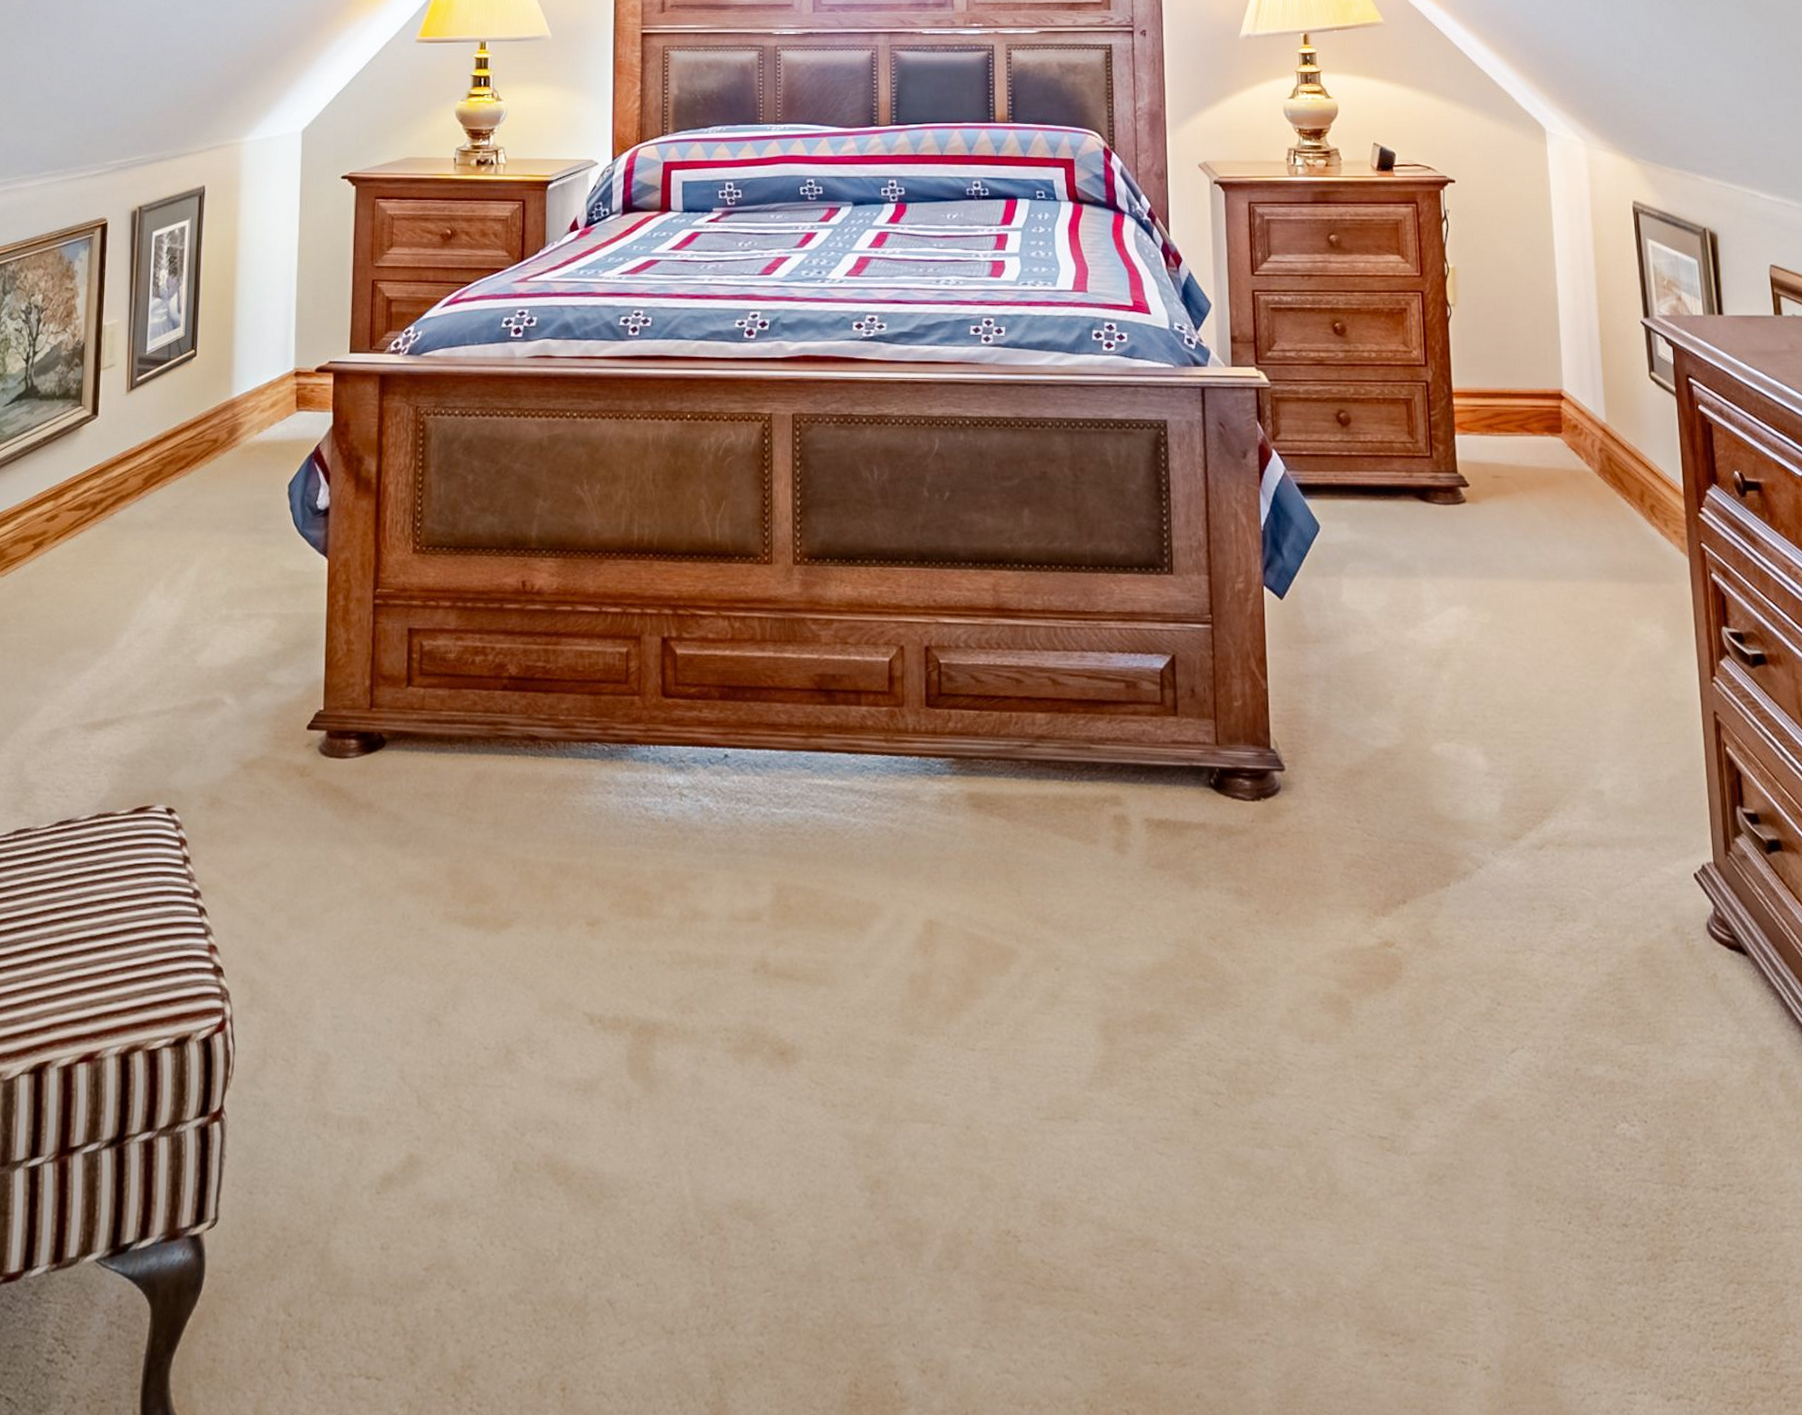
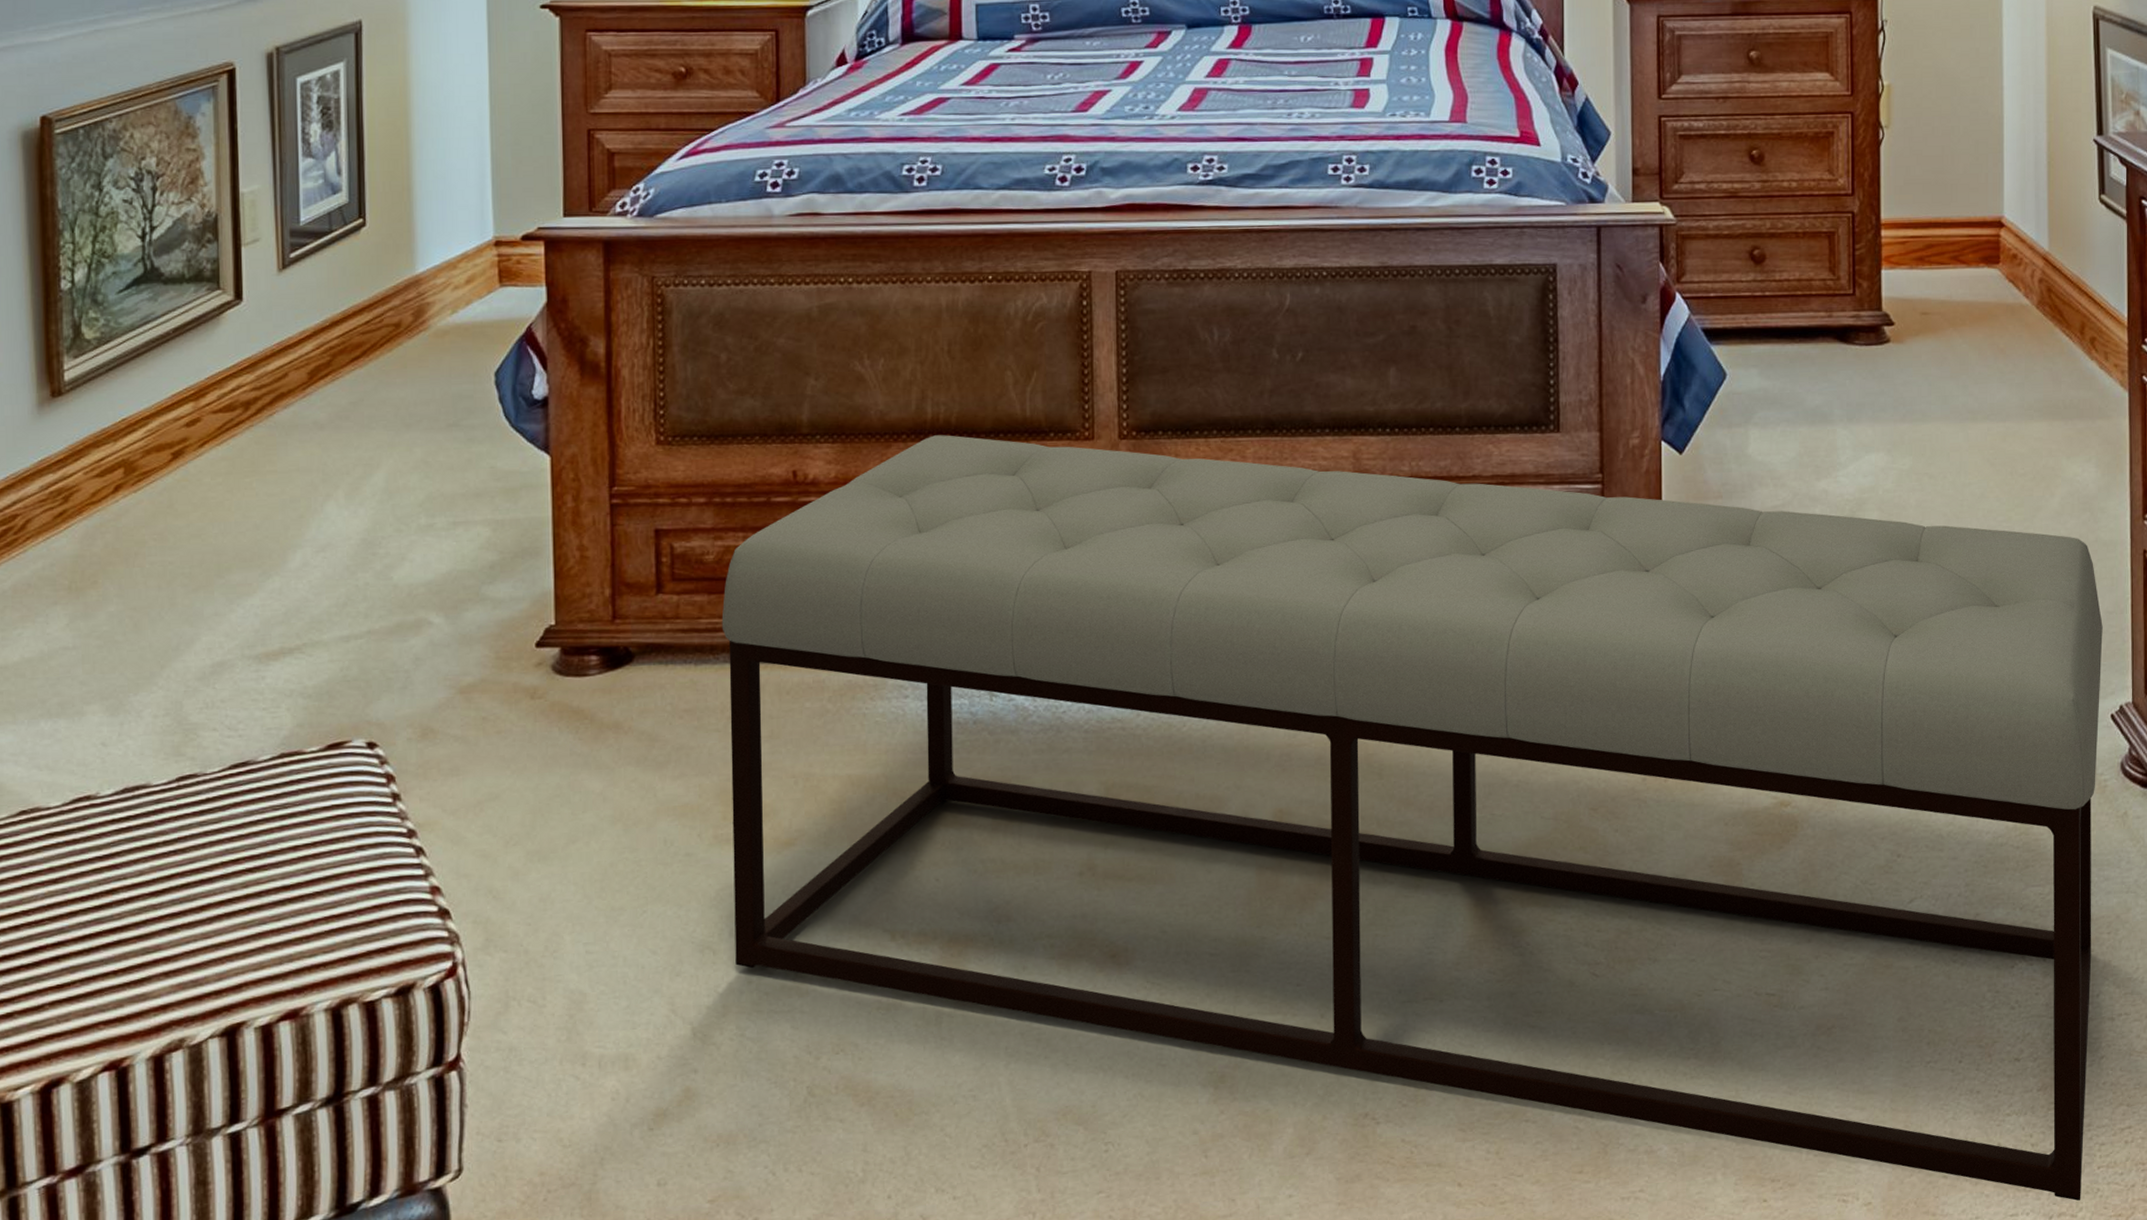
bench: none [457,554,1698,1384] -> present [721,435,2103,1202]

